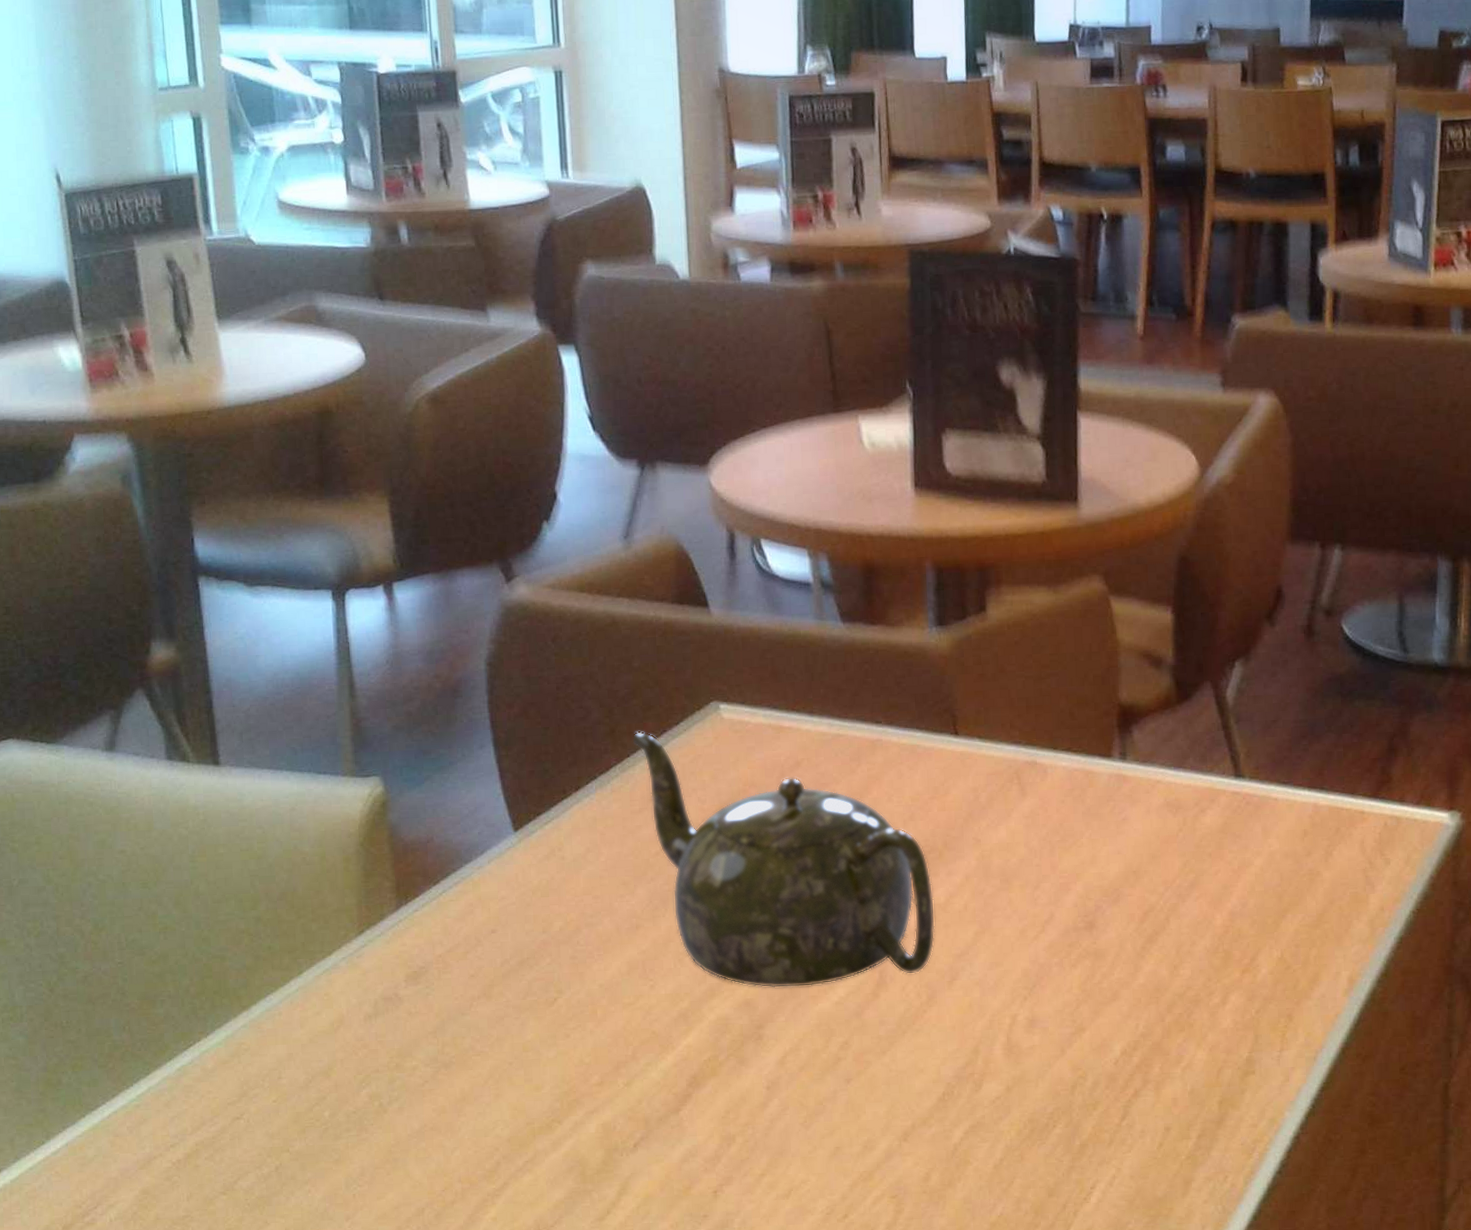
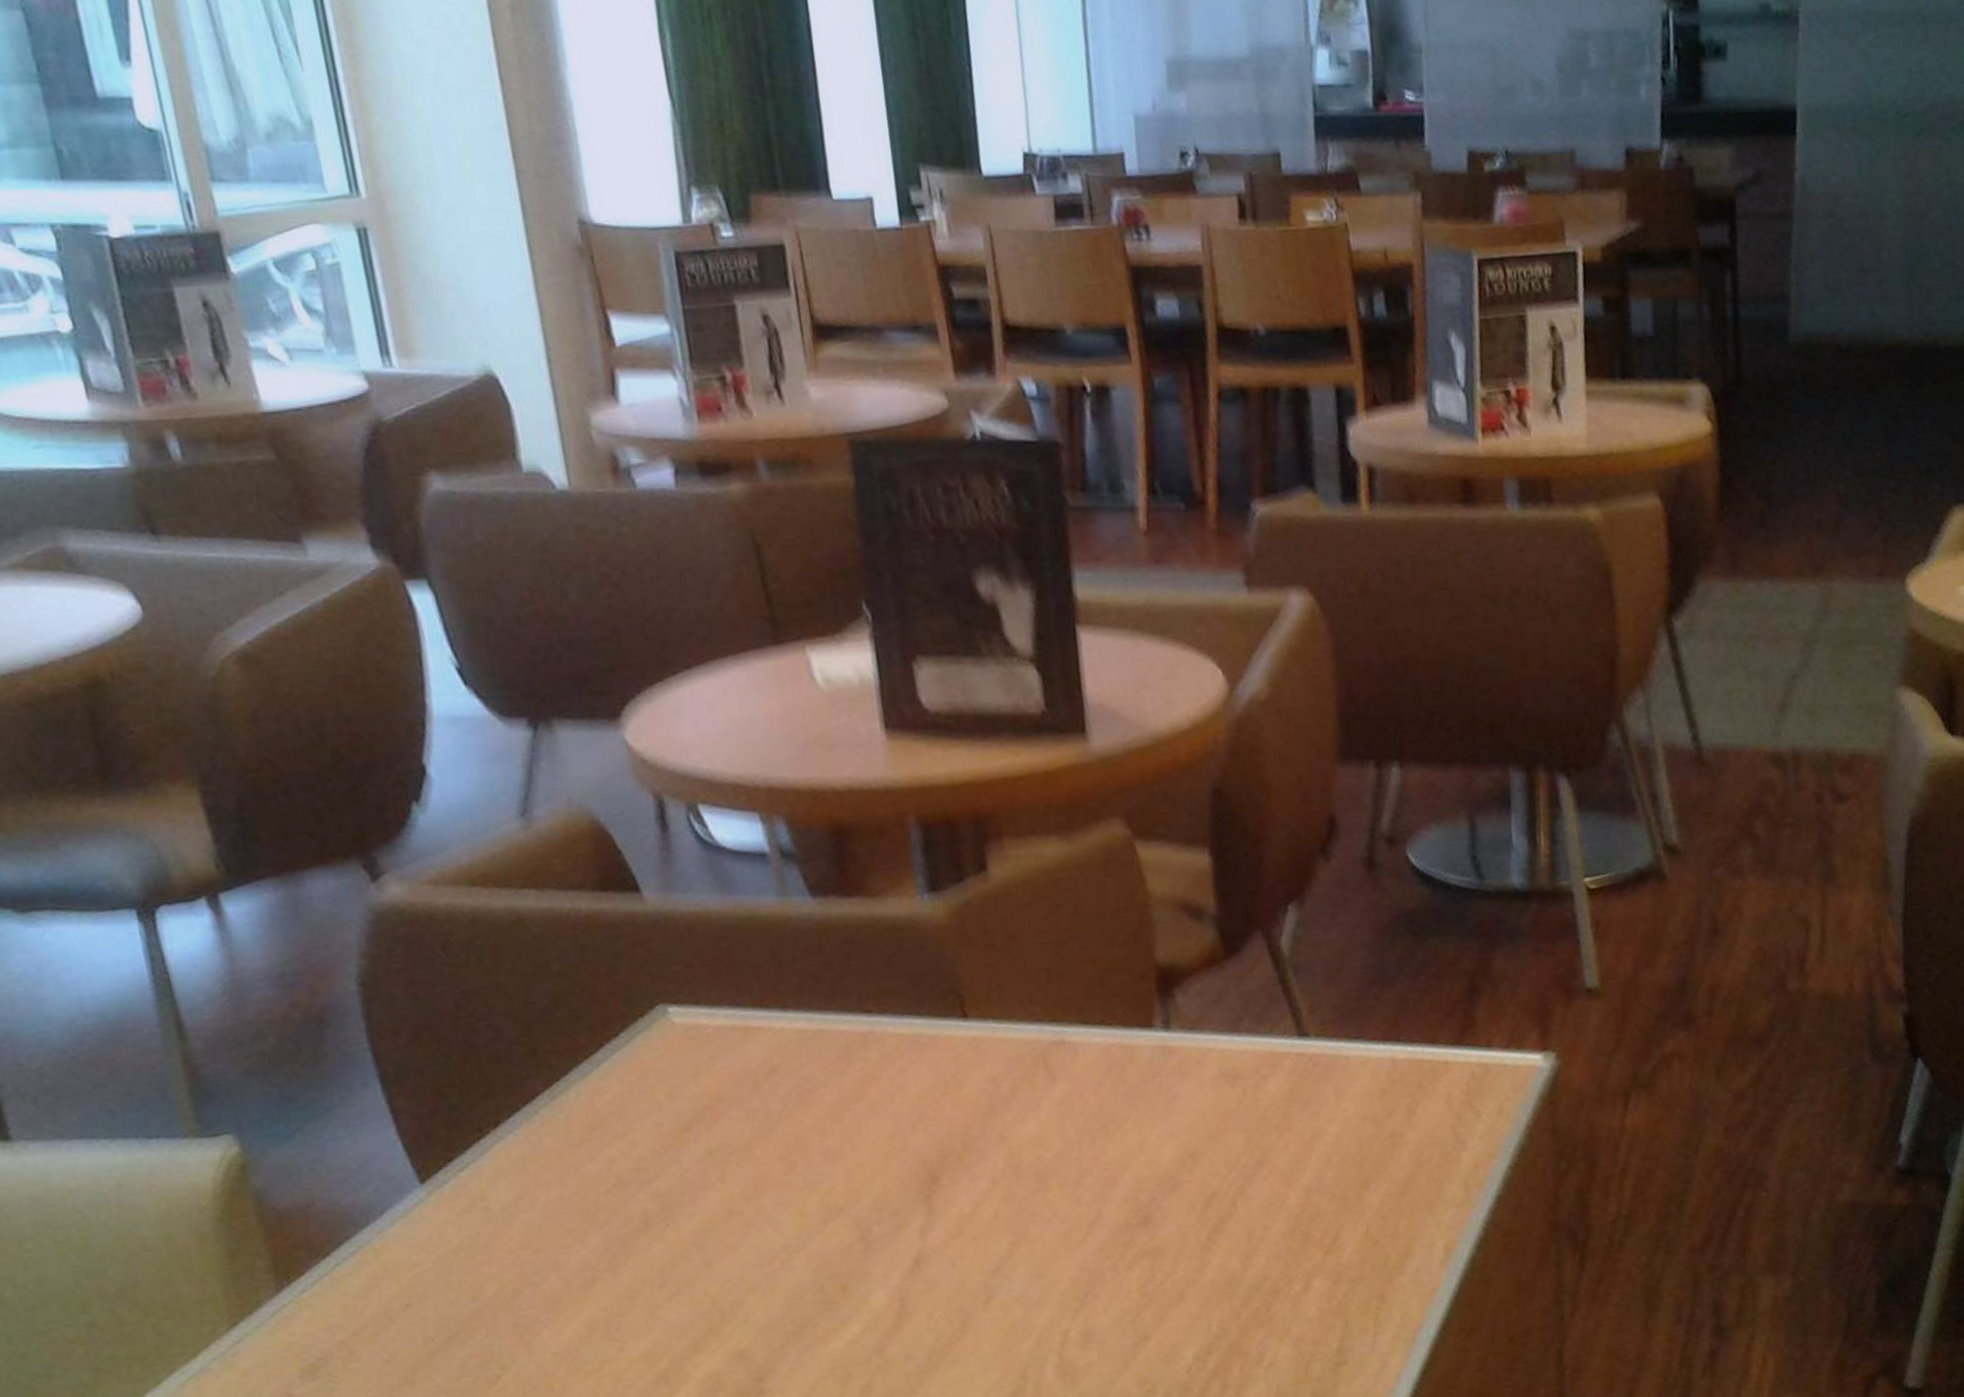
teapot: present [631,731,936,989] -> none [559,1048,963,1335]

